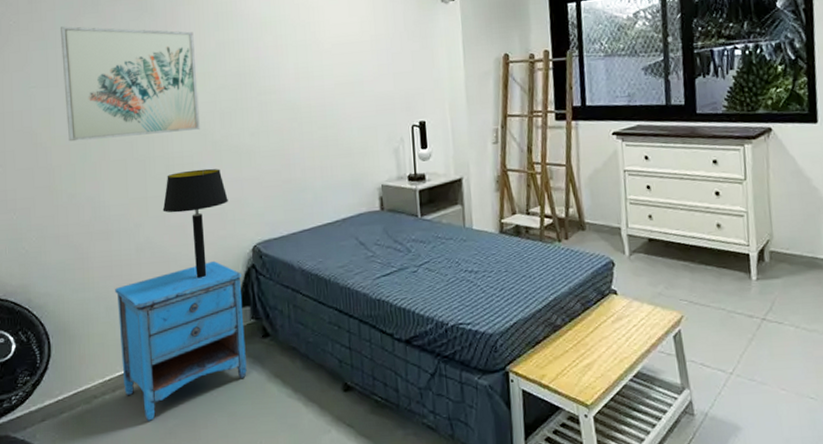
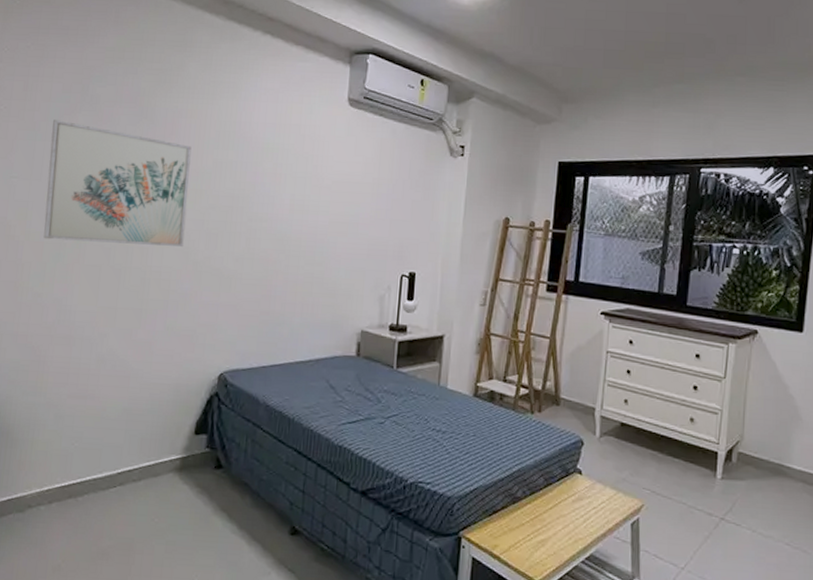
nightstand: present [115,260,247,421] -> none [61,382,204,539]
table lamp: present [162,168,228,279] -> none [131,287,201,399]

